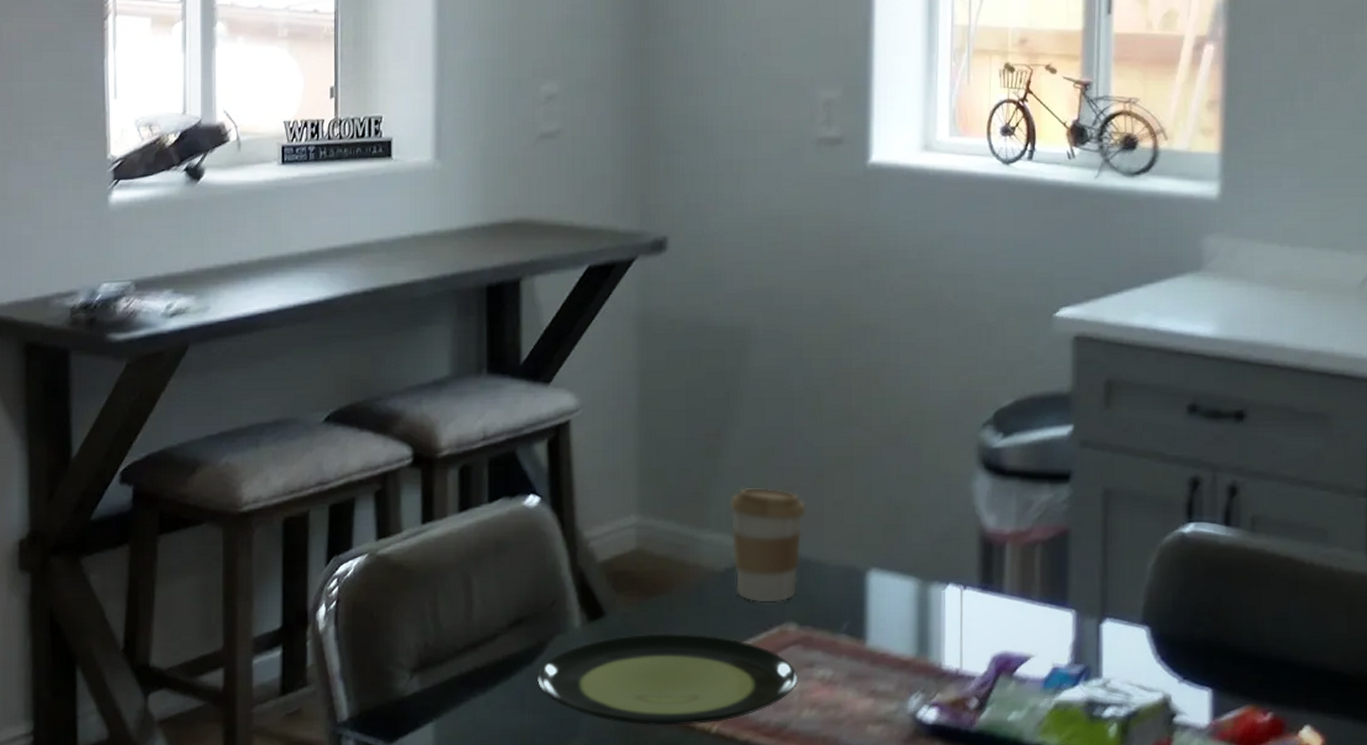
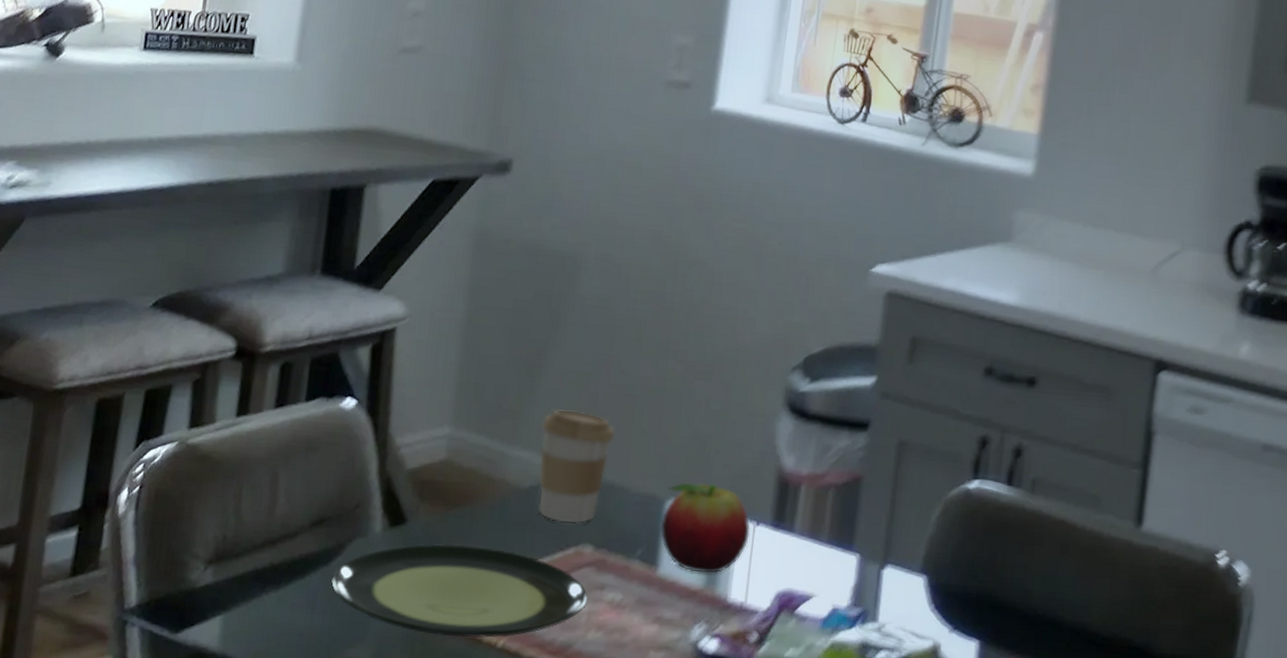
fruit: none [863,549,957,642] -> present [660,482,751,574]

